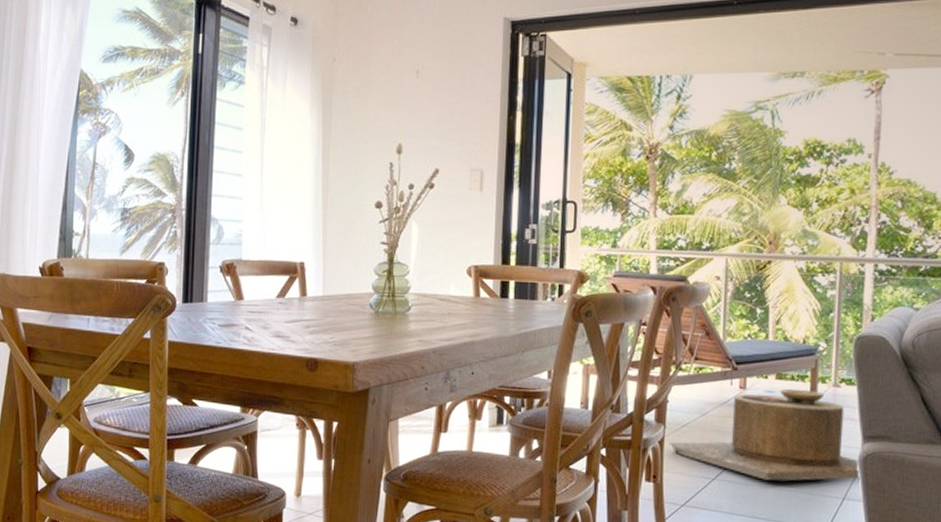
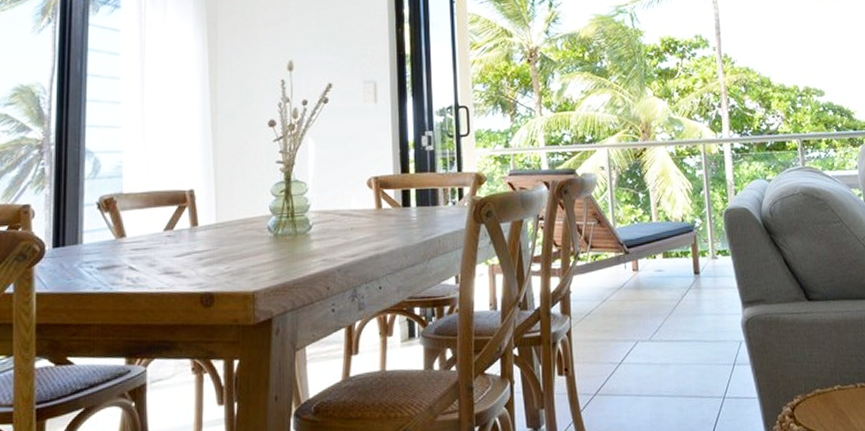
side table: present [669,388,861,481] -> none [576,265,746,357]

